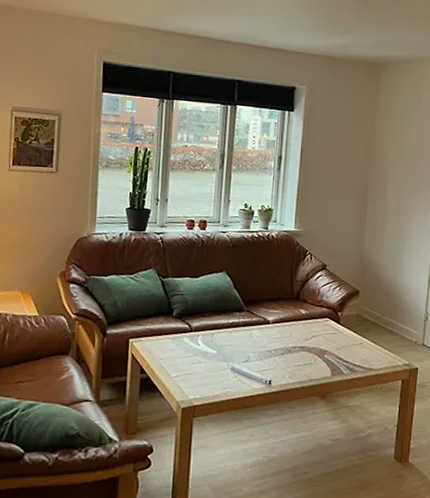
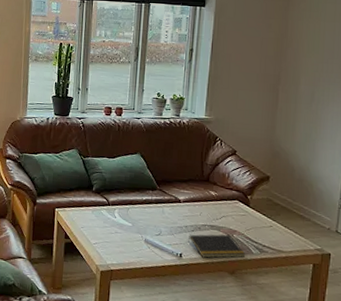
notepad: none [277,355,337,383] -> present [187,234,246,258]

